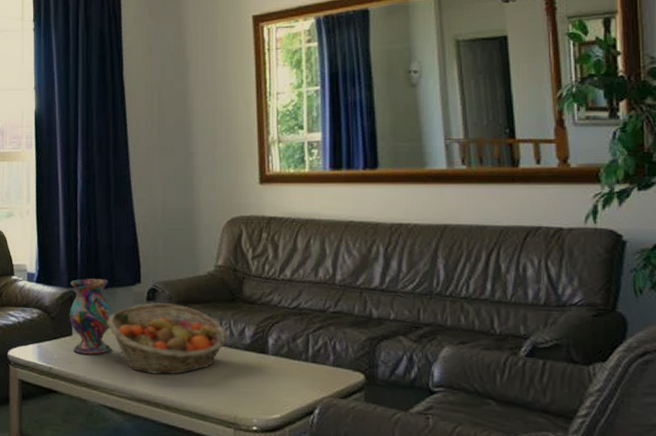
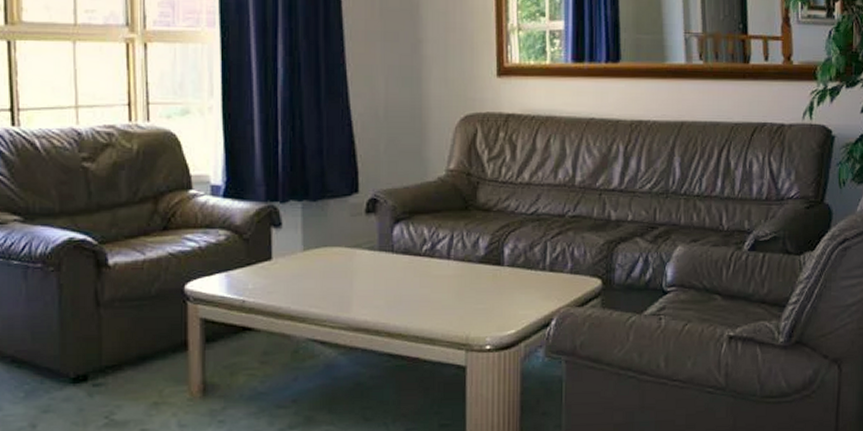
vase: present [69,278,112,355] -> none [267,190,323,281]
fruit basket: present [107,303,228,375] -> none [317,215,461,298]

